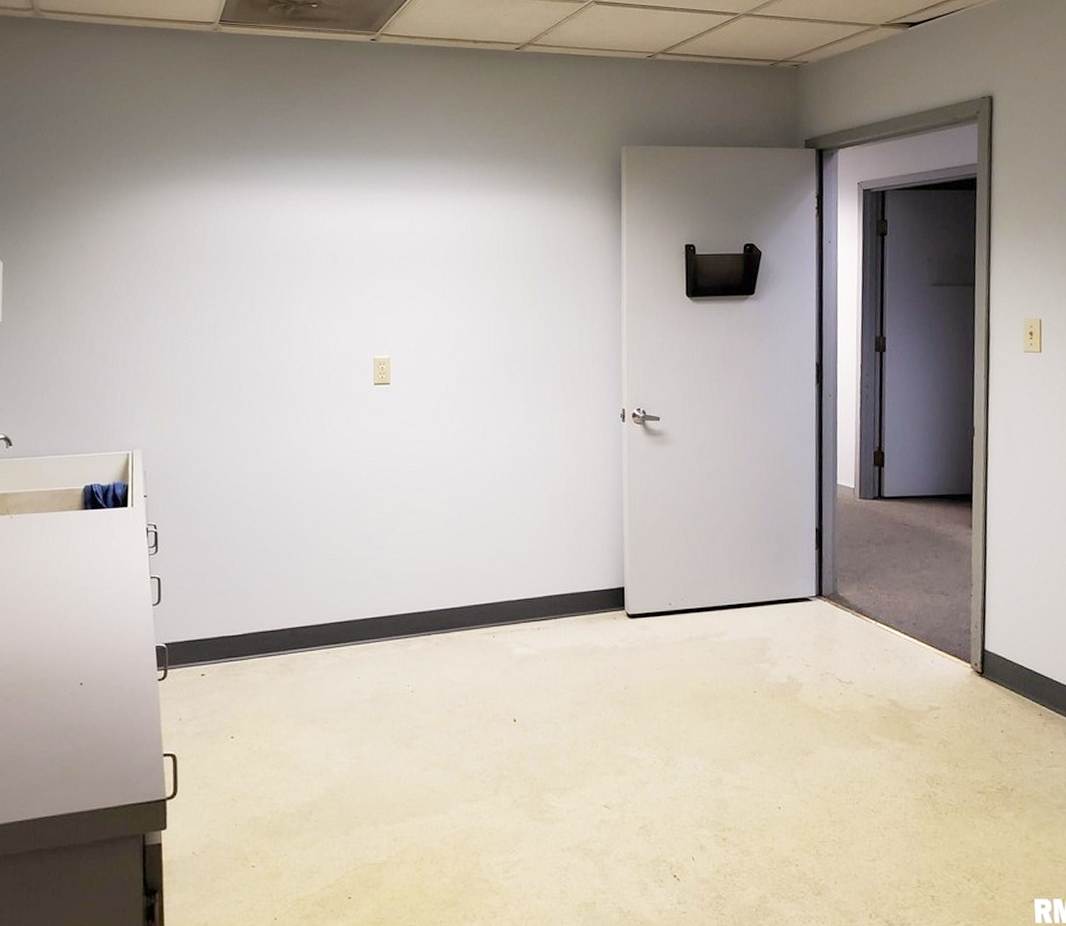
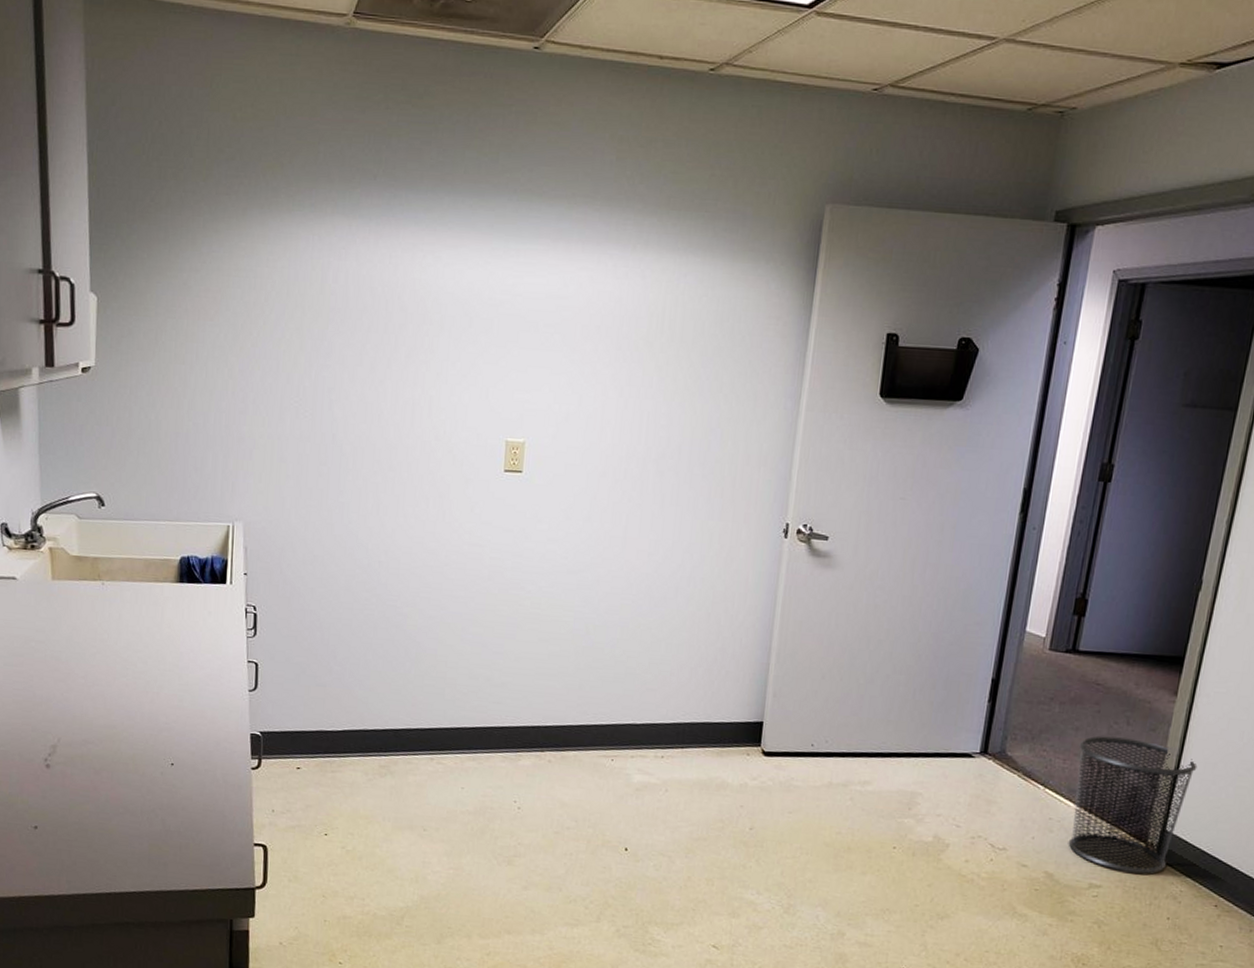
trash can: none [898,570,1001,692] -> present [1068,736,1198,874]

